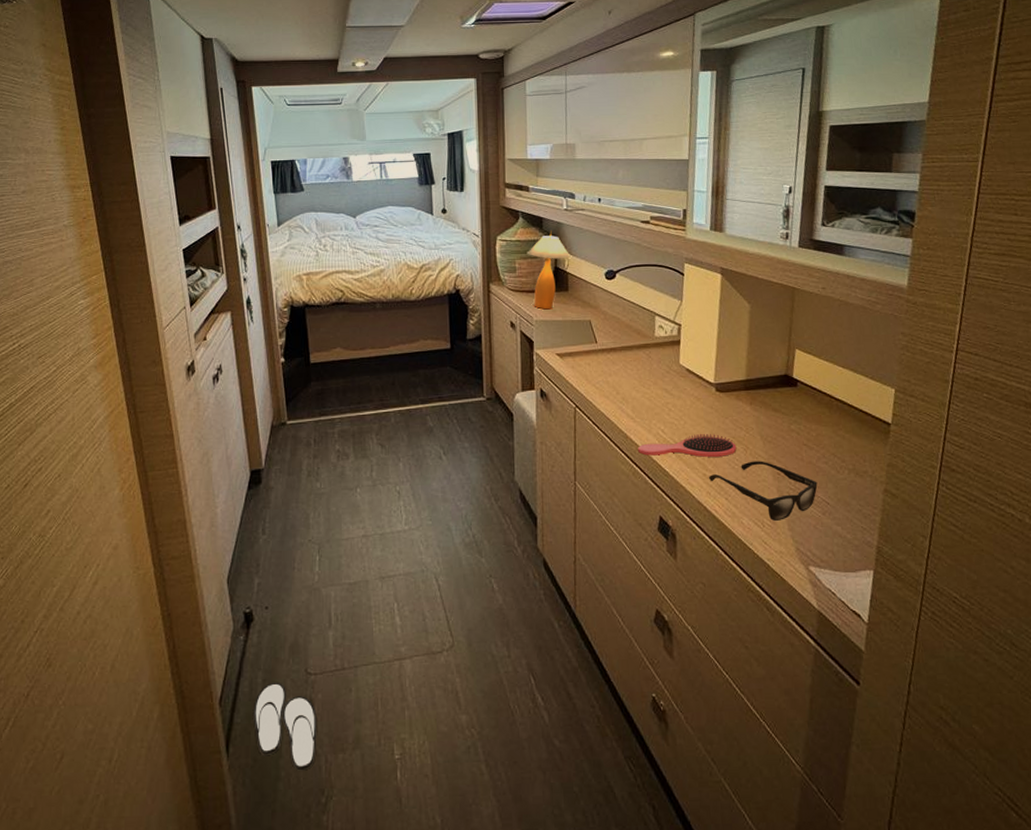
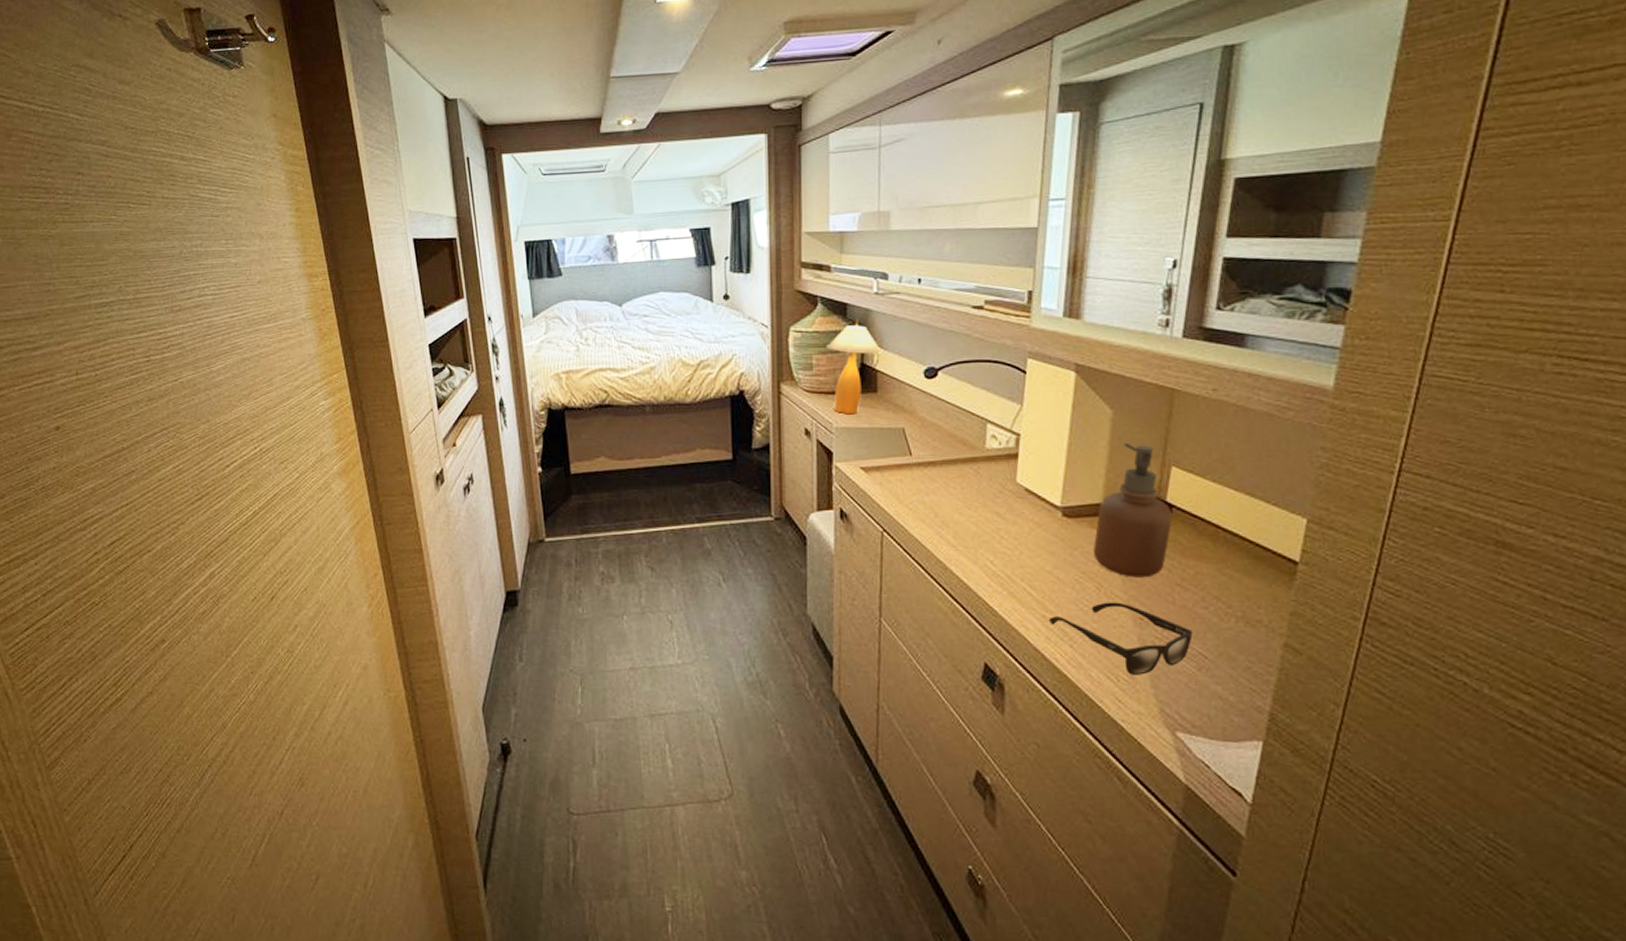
slippers: present [253,682,317,771] -> none [512,819,580,915]
hairbrush: present [637,434,737,457] -> none [958,568,1087,595]
soap dispenser: none [740,331,799,440] -> present [1094,443,1173,578]

